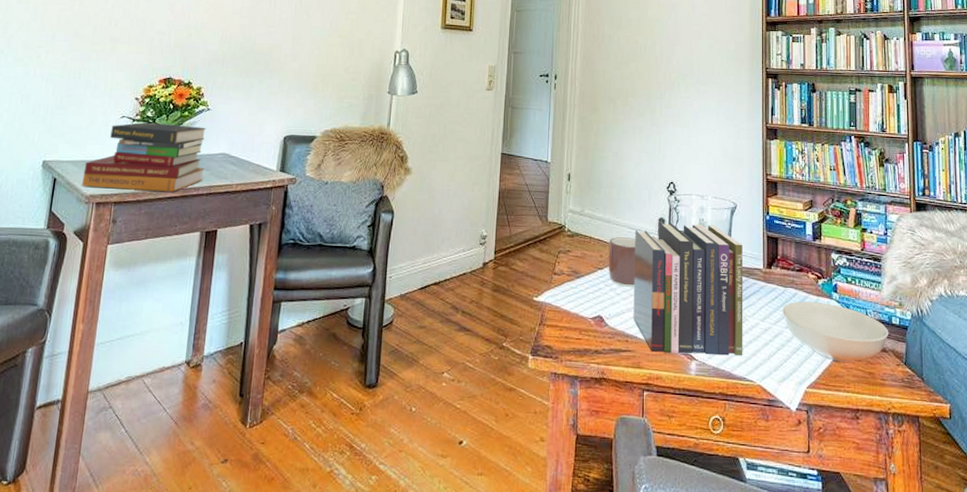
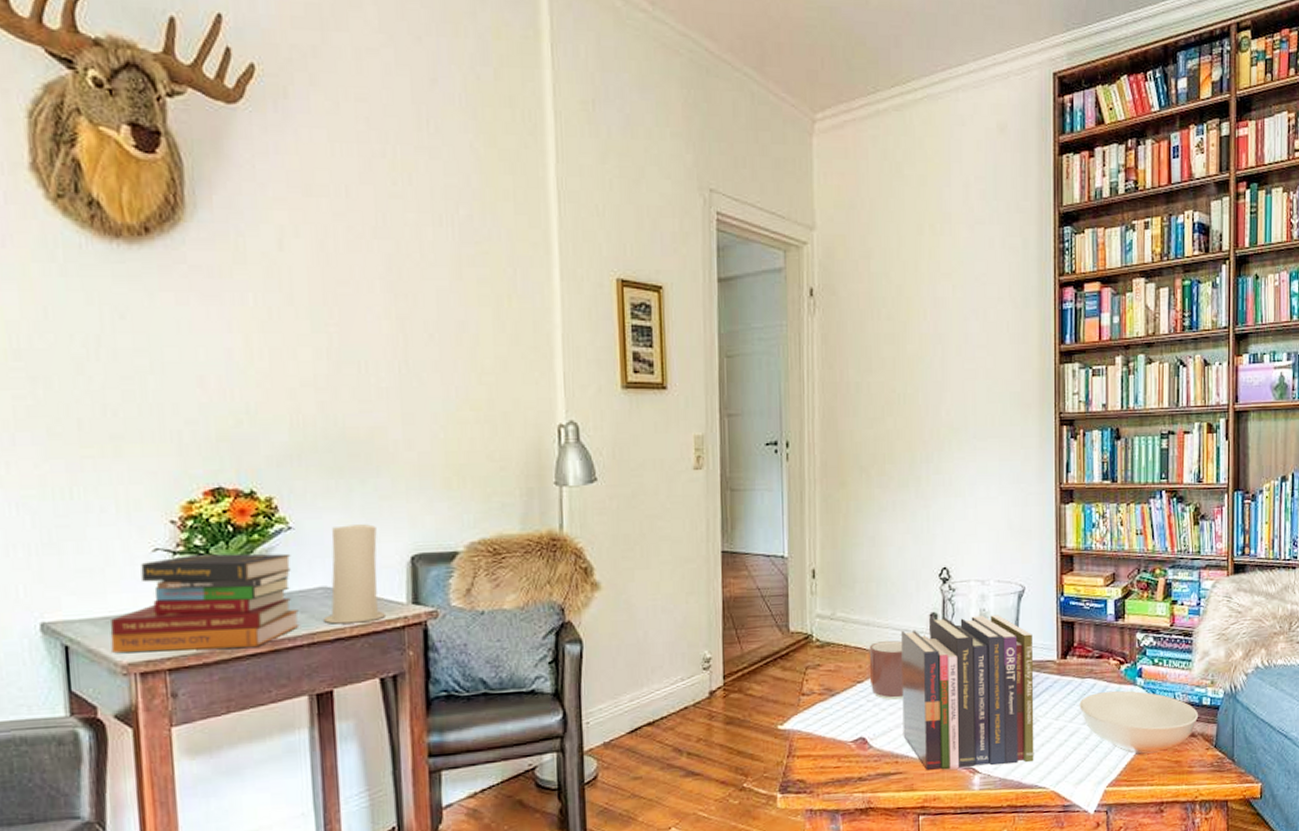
candle: none [219,110,265,182] -> present [322,524,385,624]

